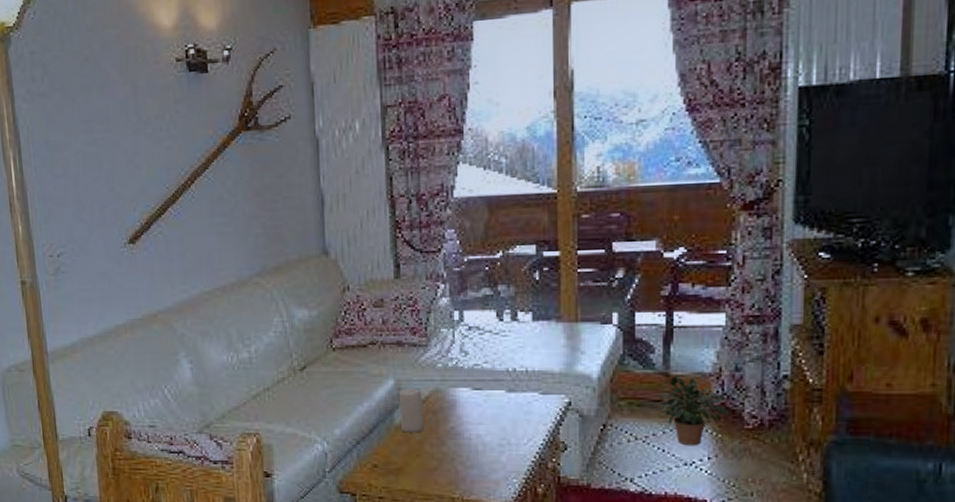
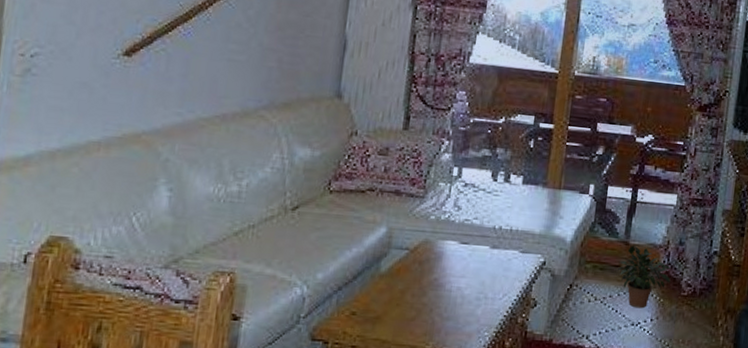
candle: present [399,388,425,433] -> none [385,237,412,282]

